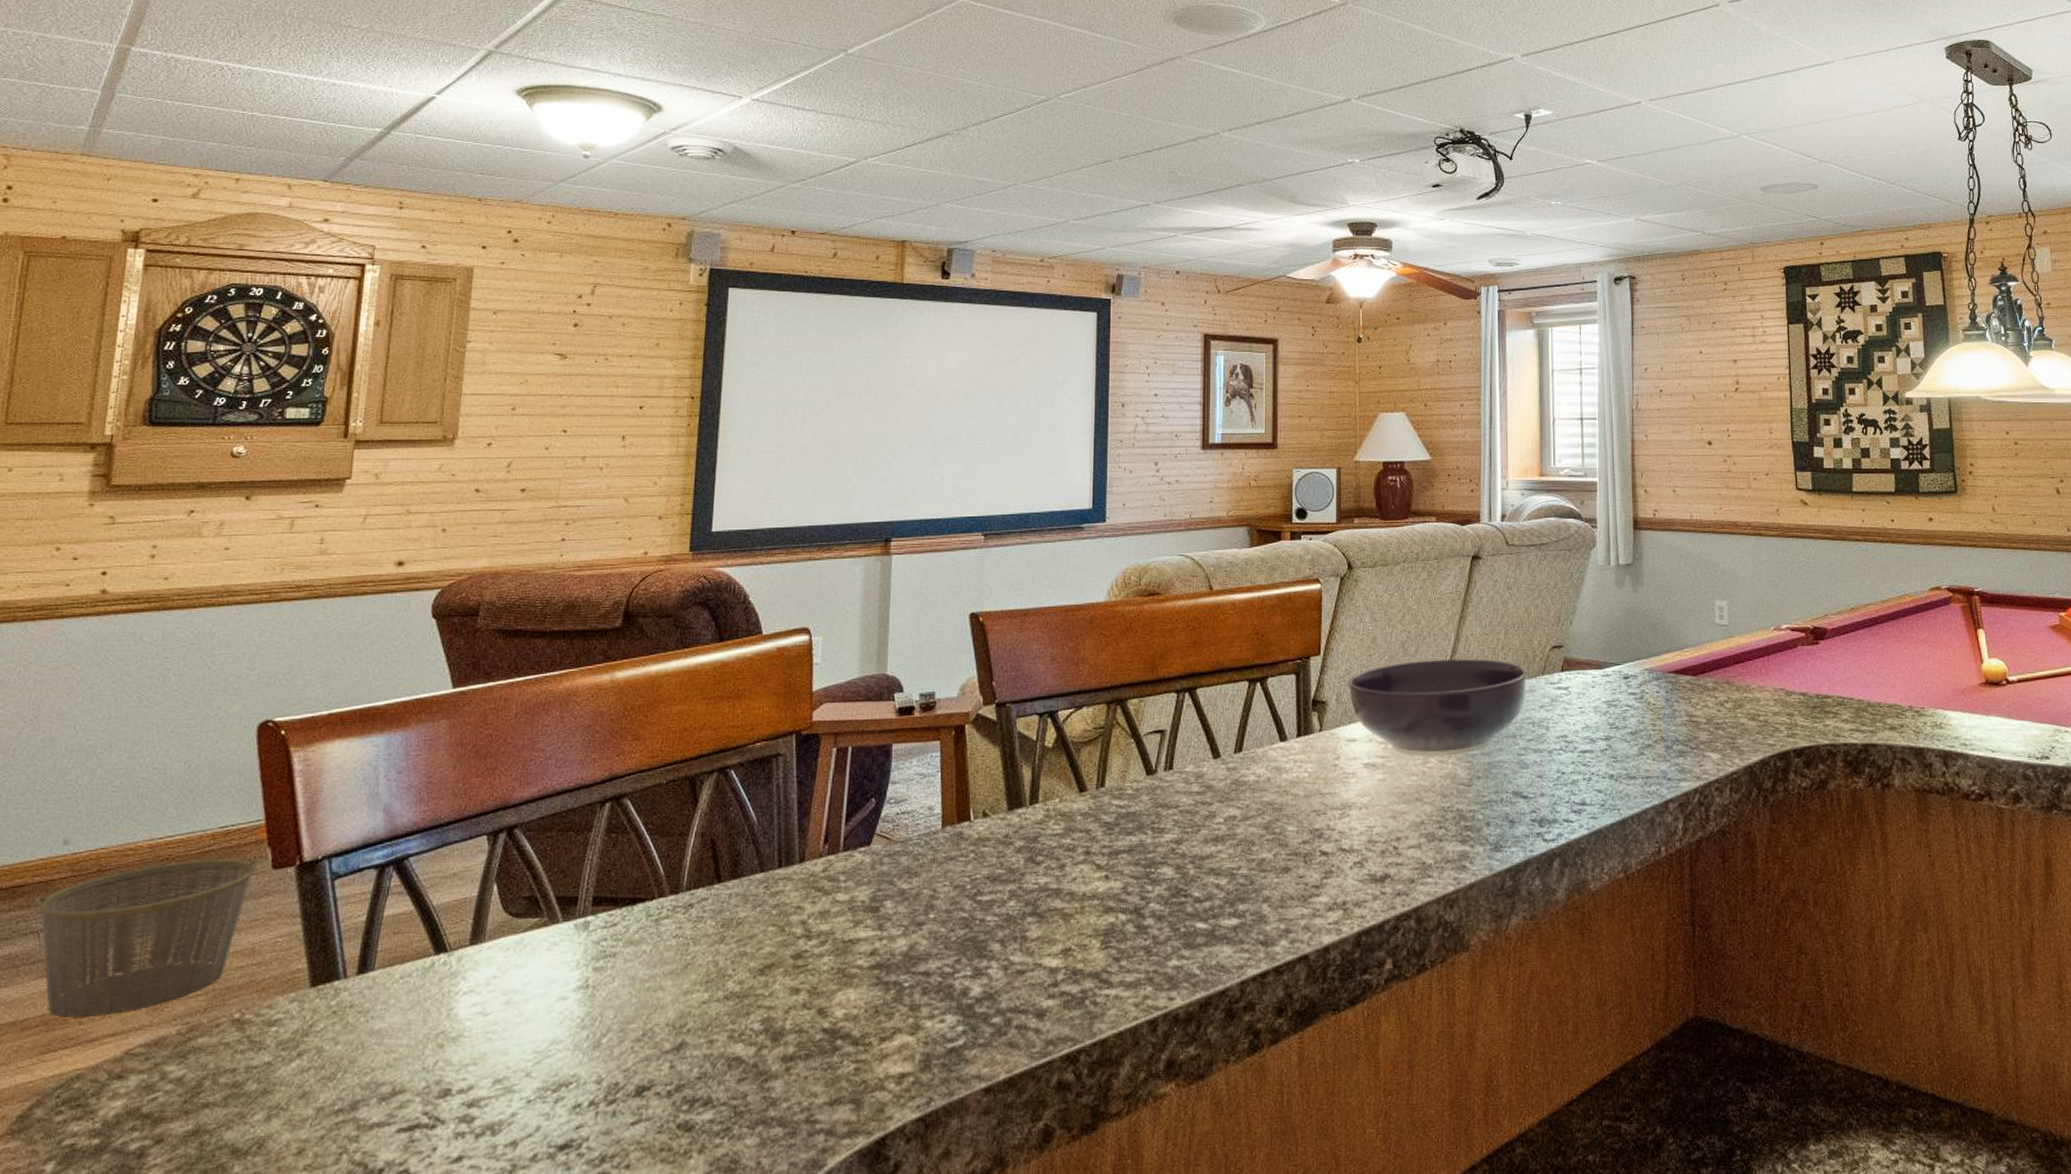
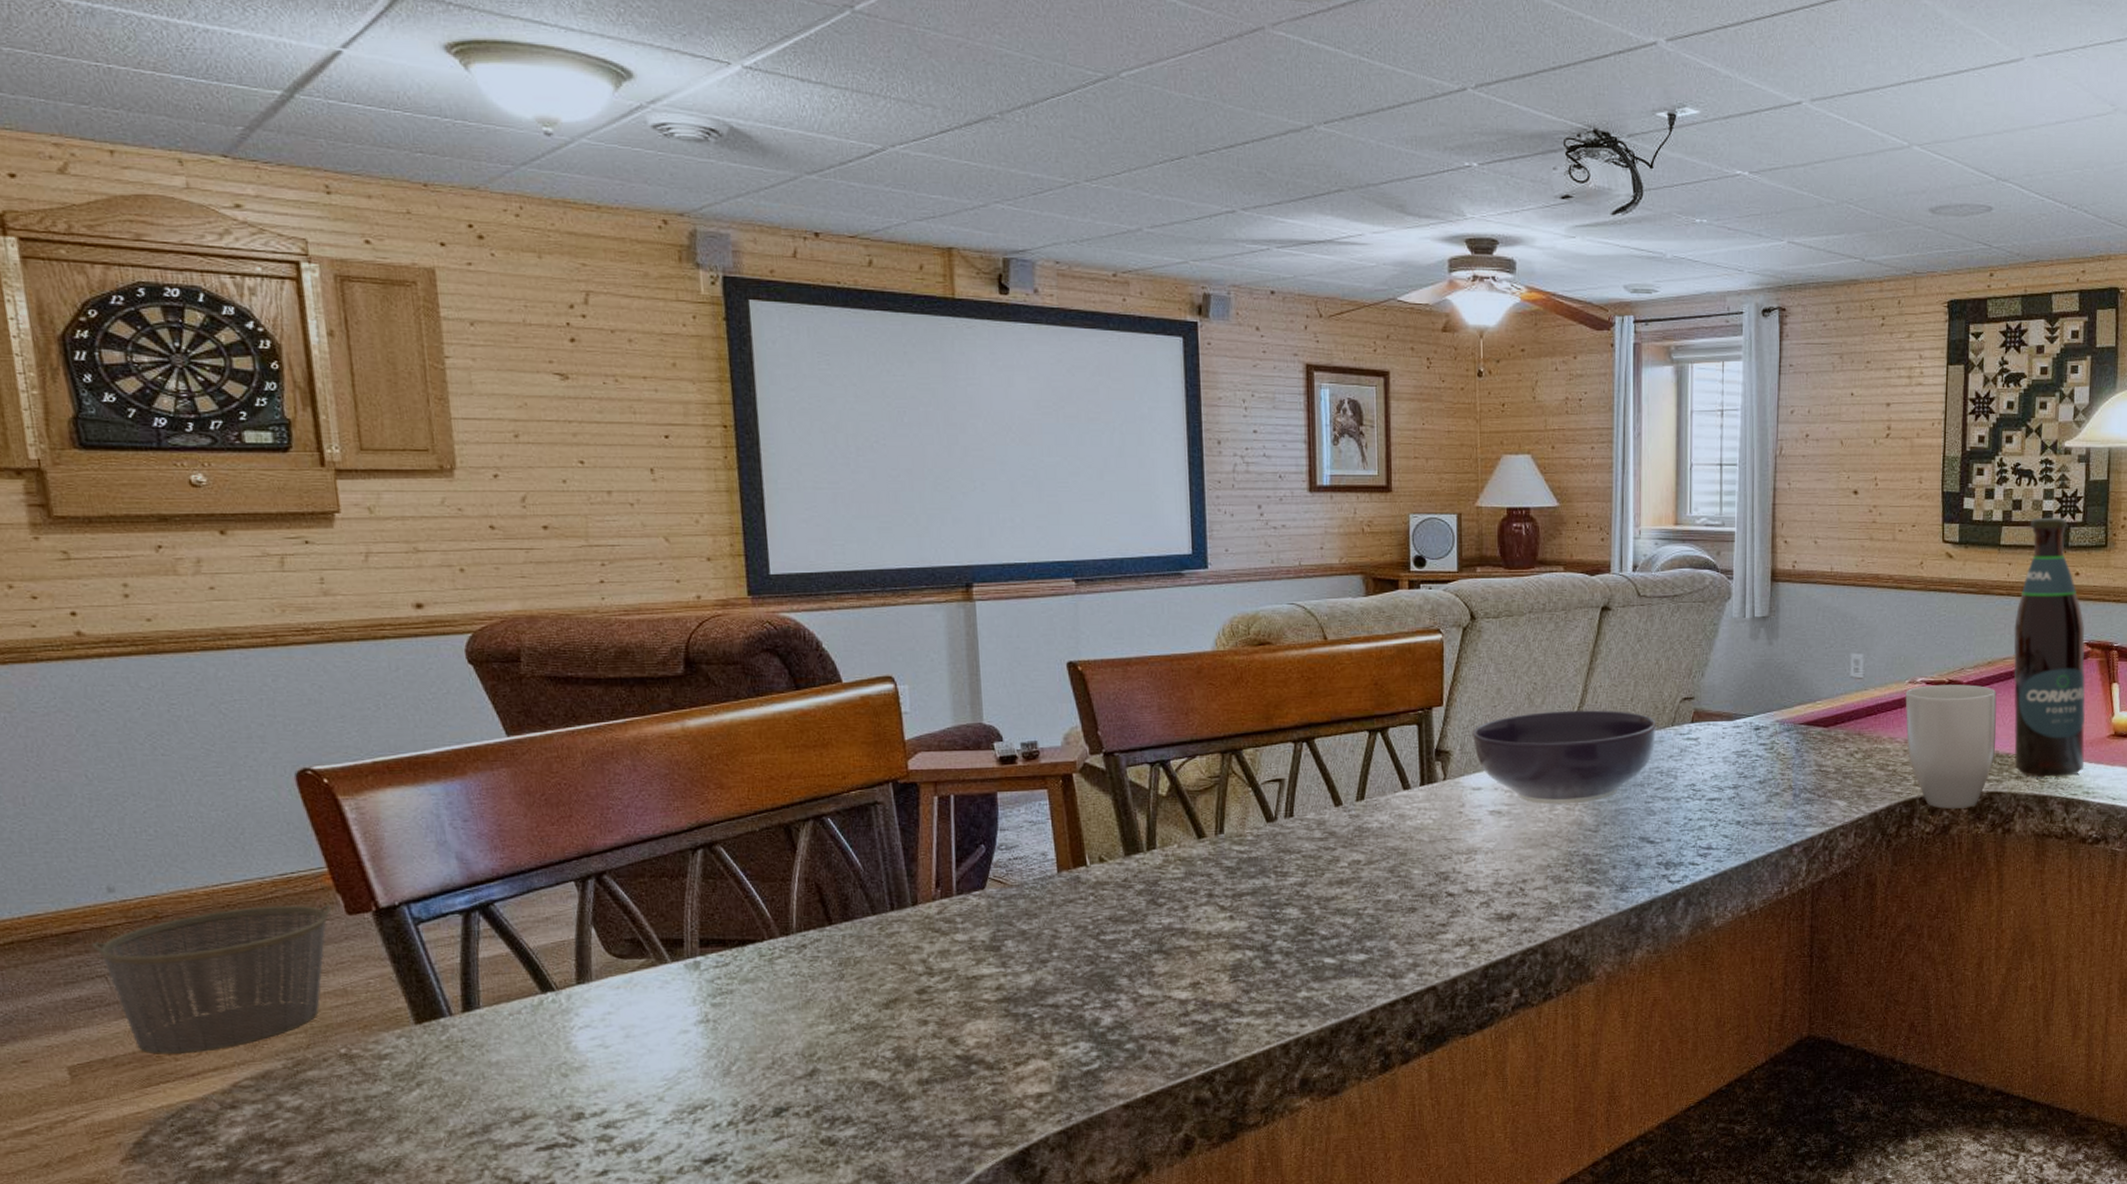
mug: none [1771,631,1867,763] -> present [1905,684,1997,810]
bottle: none [1873,464,1959,729] -> present [2013,517,2086,779]

